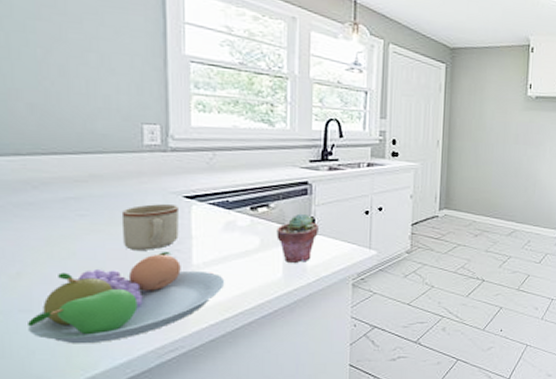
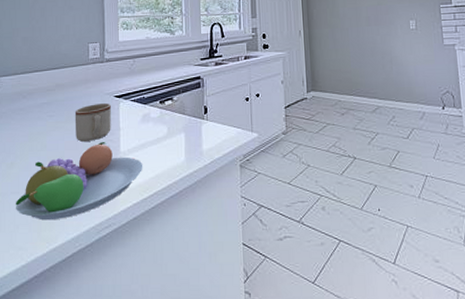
potted succulent: present [276,213,318,264] -> none [179,103,210,148]

